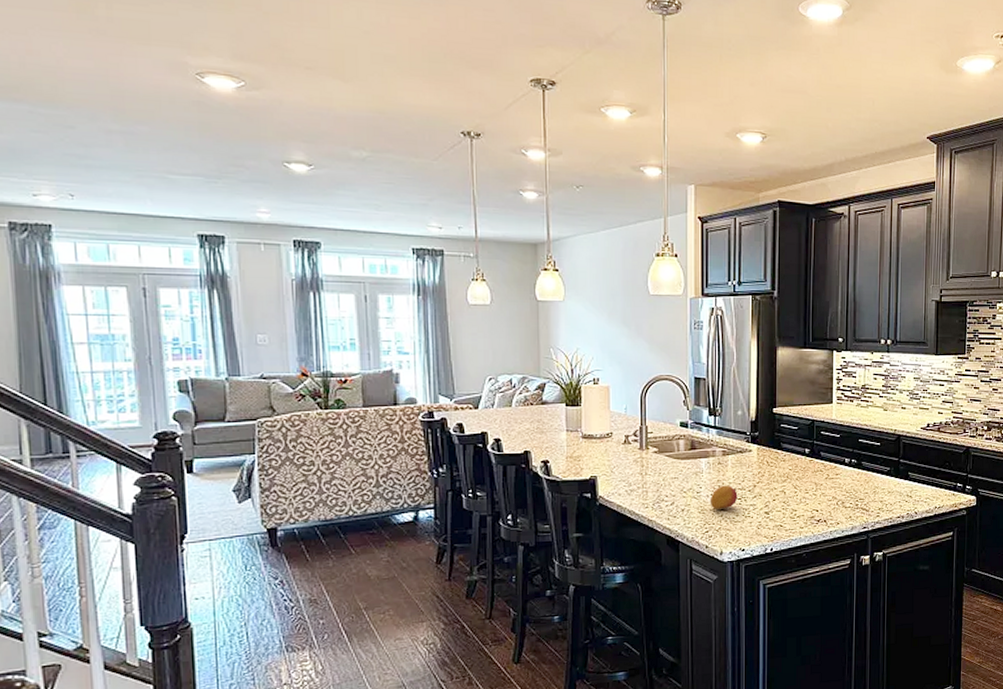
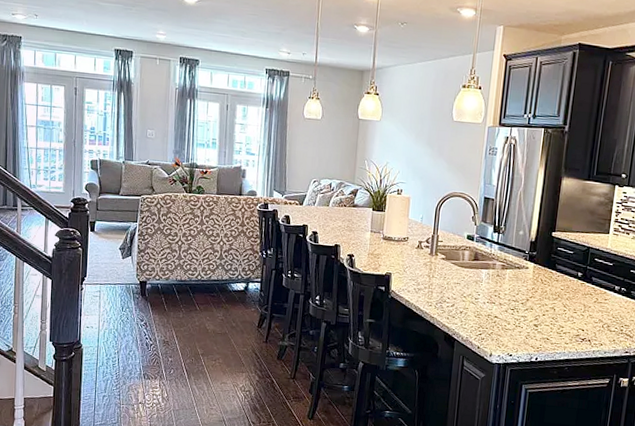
fruit: present [710,485,738,509] -> none [485,295,512,317]

